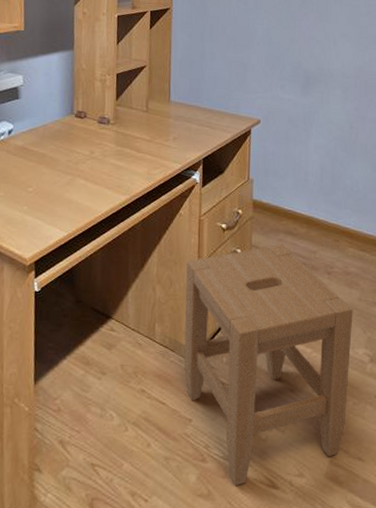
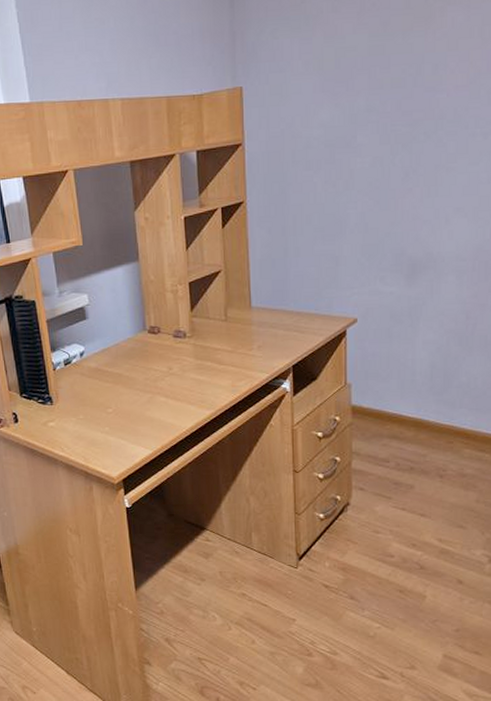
stool: present [183,245,353,485] -> none [281,450,470,676]

